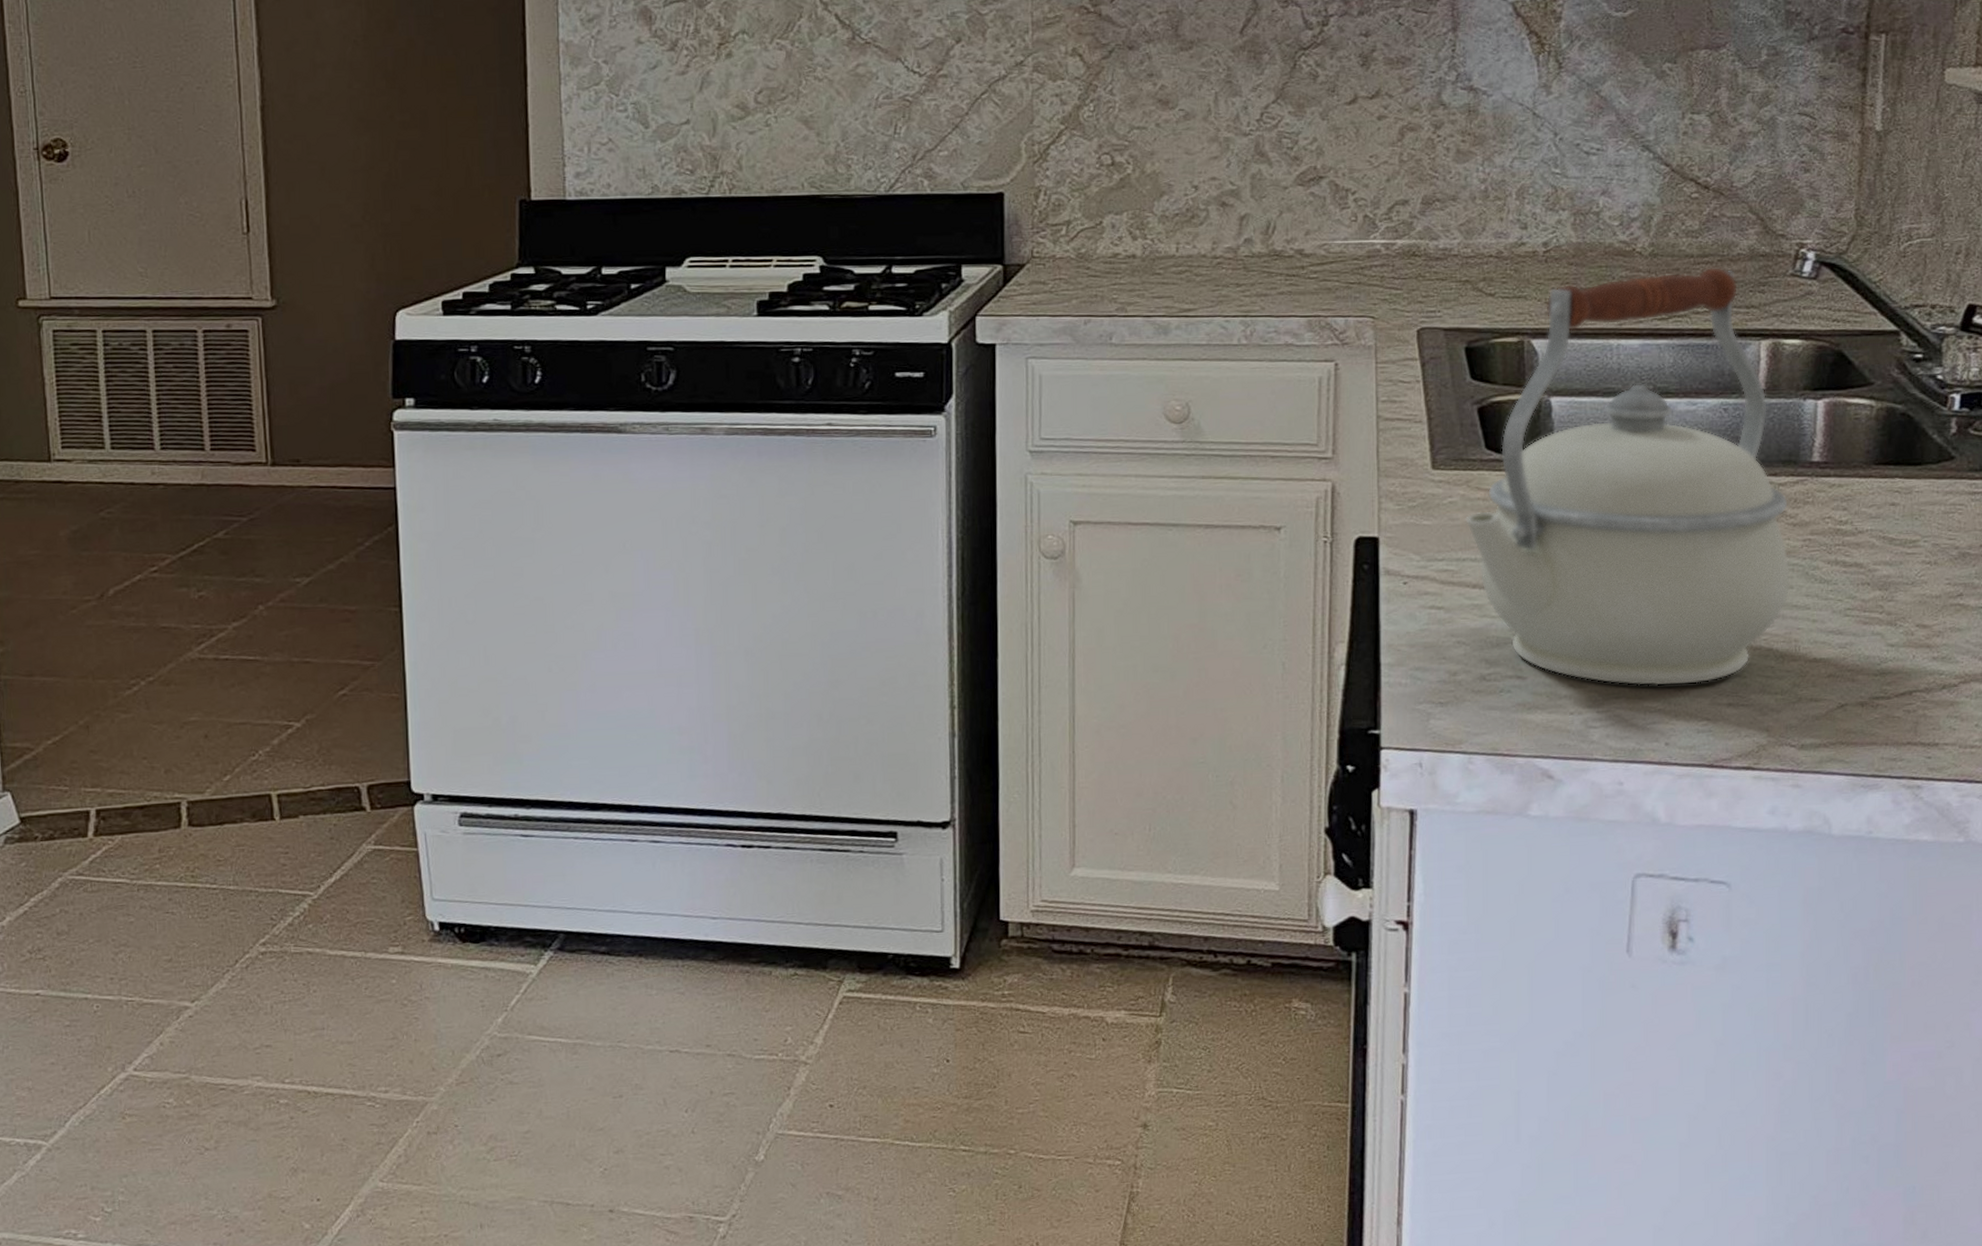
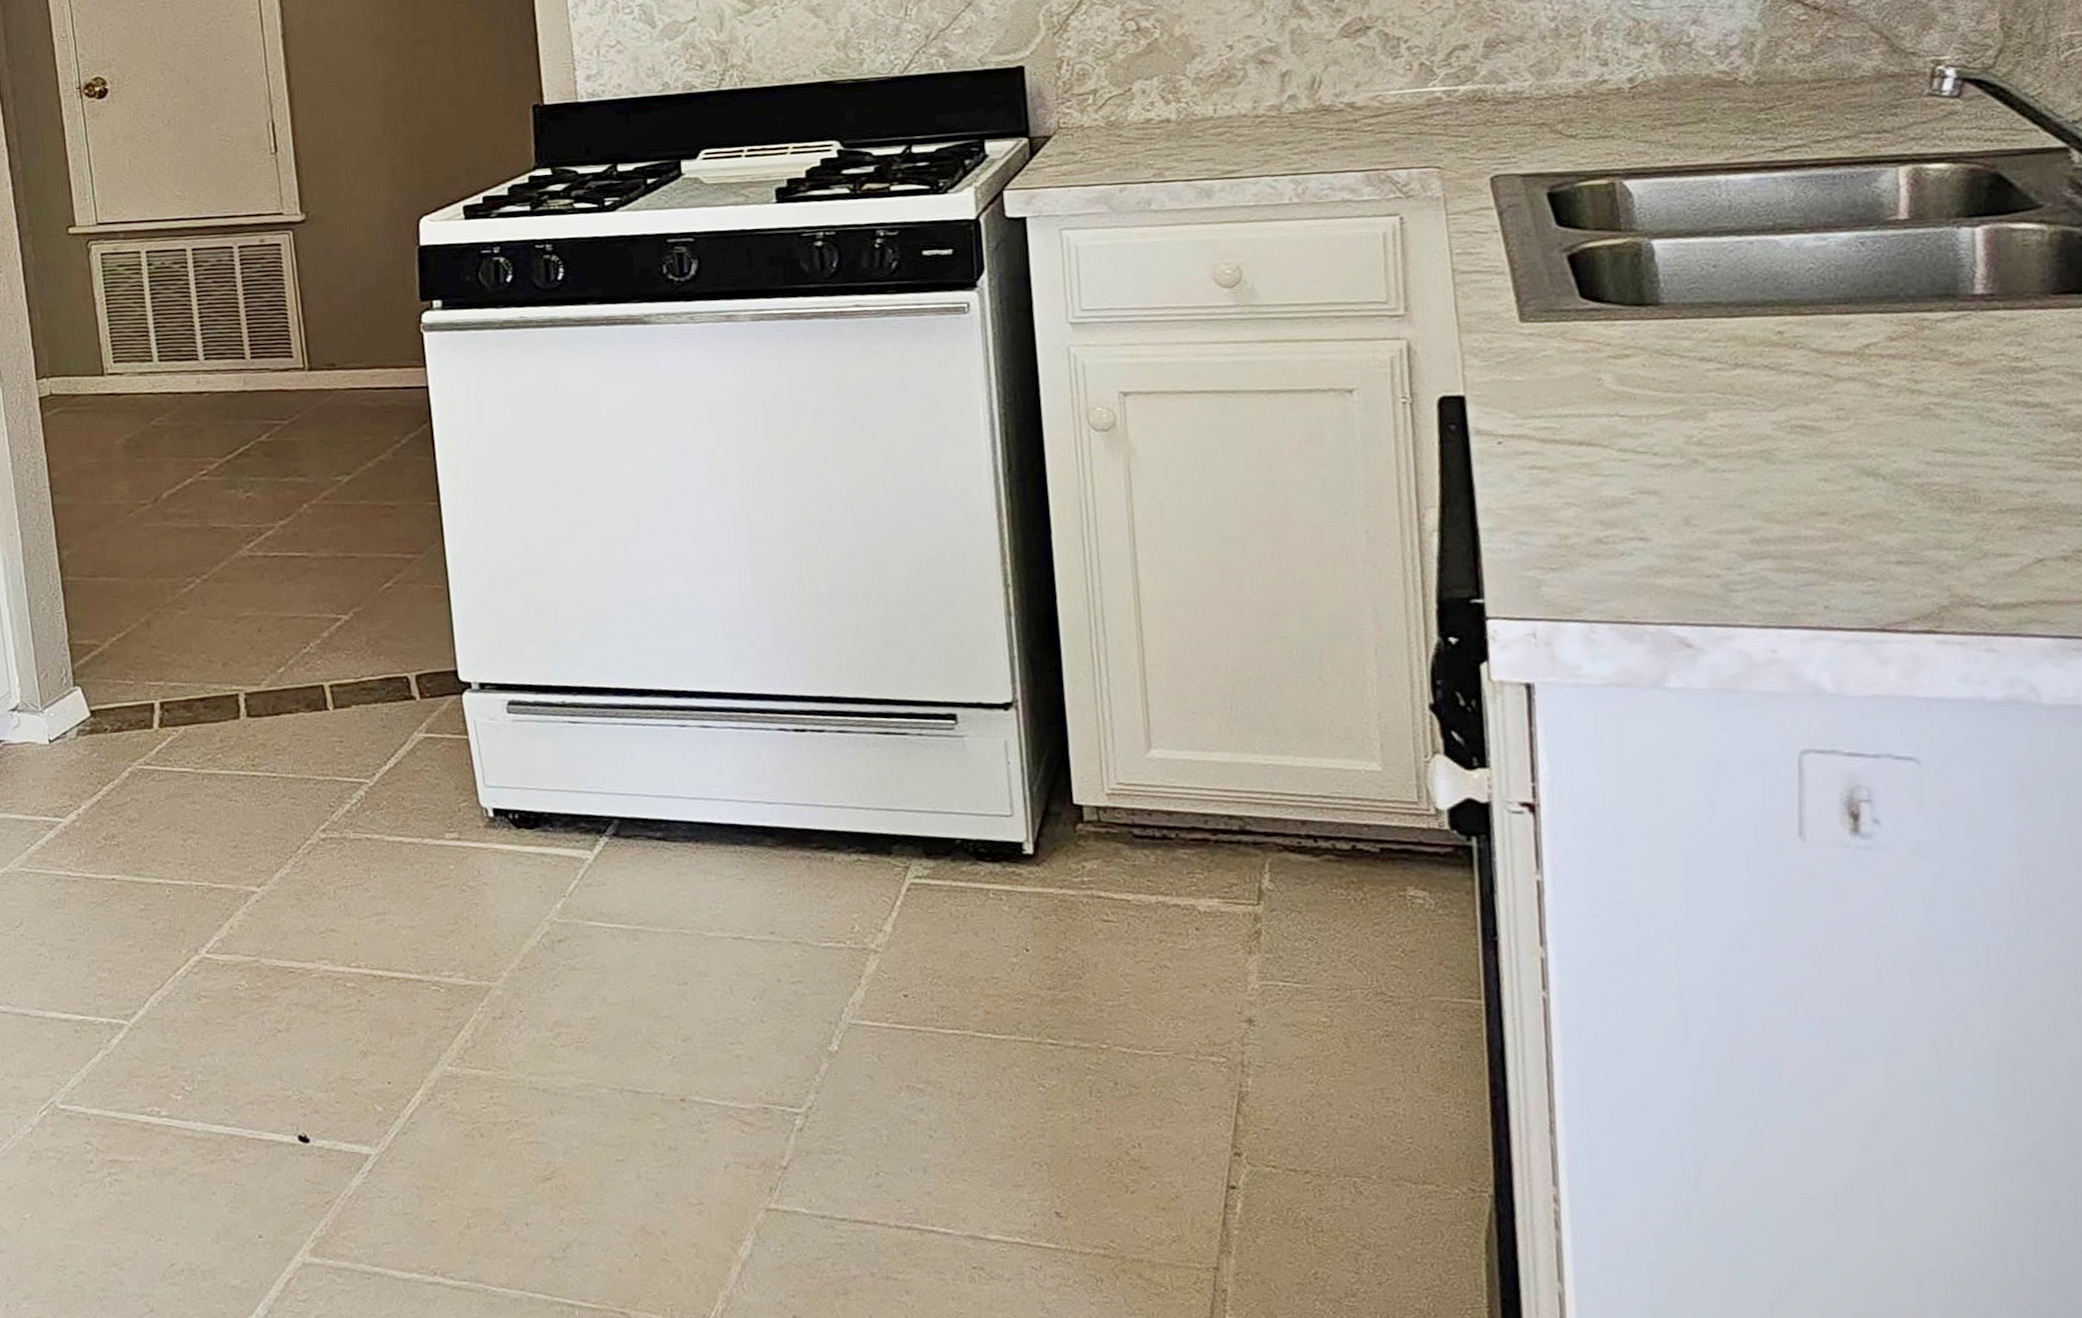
kettle: present [1465,266,1791,687] -> none [1564,91,1962,545]

